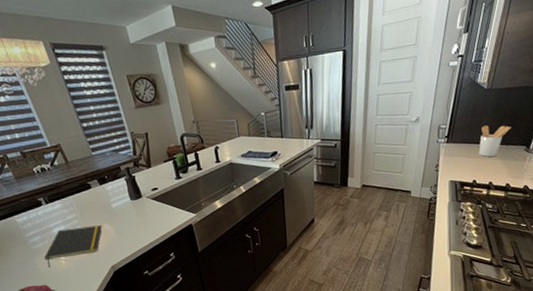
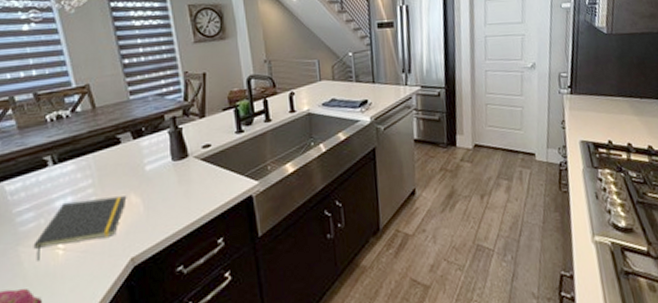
utensil holder: present [479,125,511,157] -> none [608,75,642,112]

